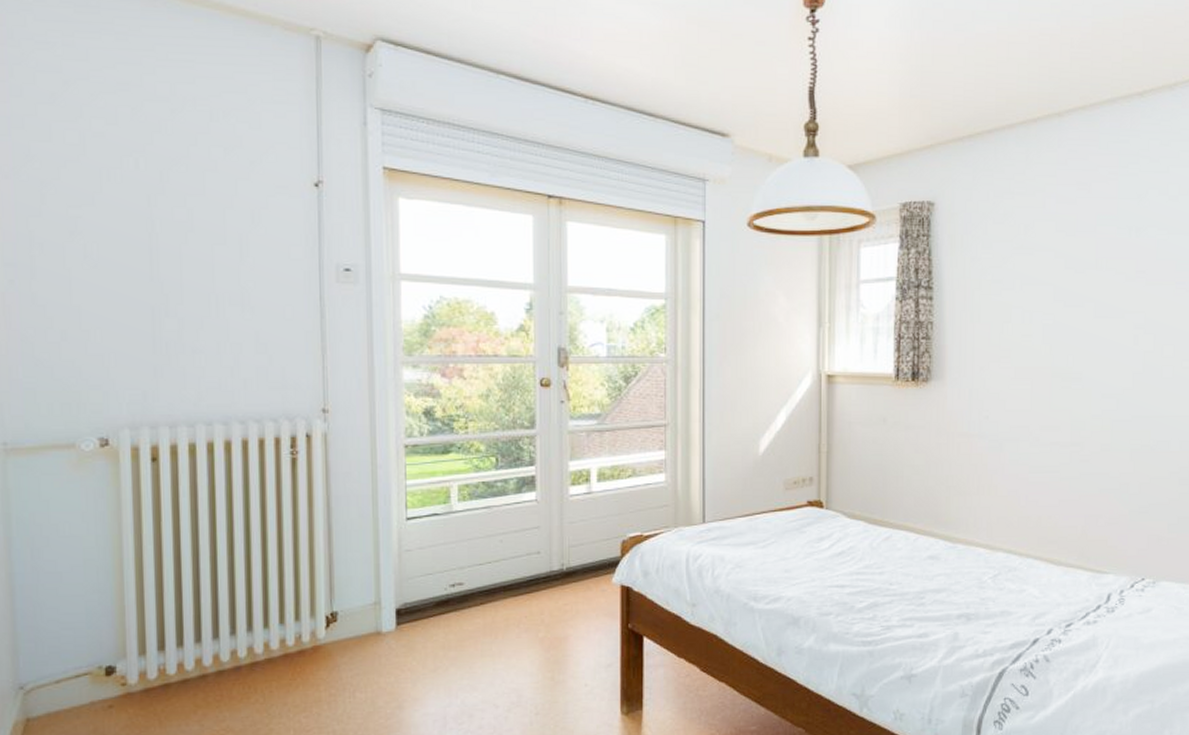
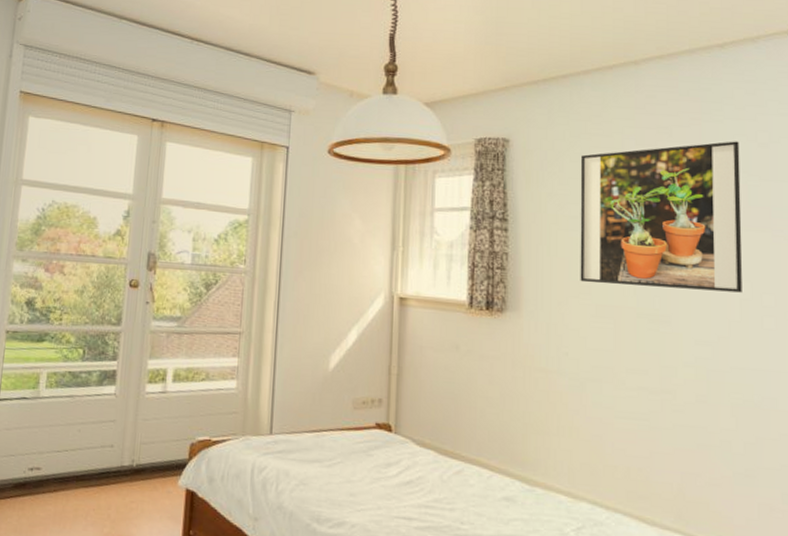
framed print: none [1001,195,1152,346] -> present [580,141,743,293]

